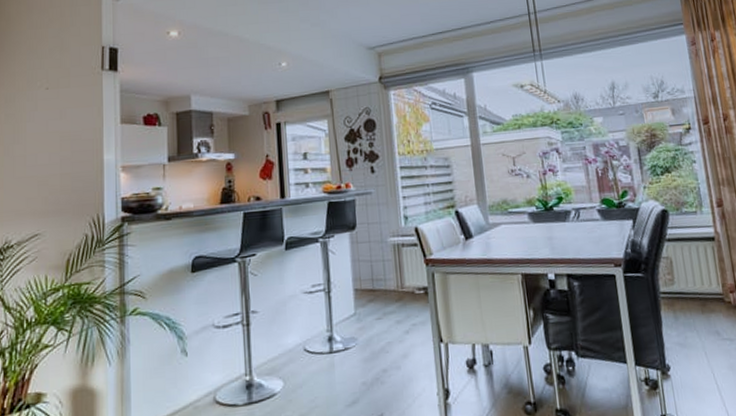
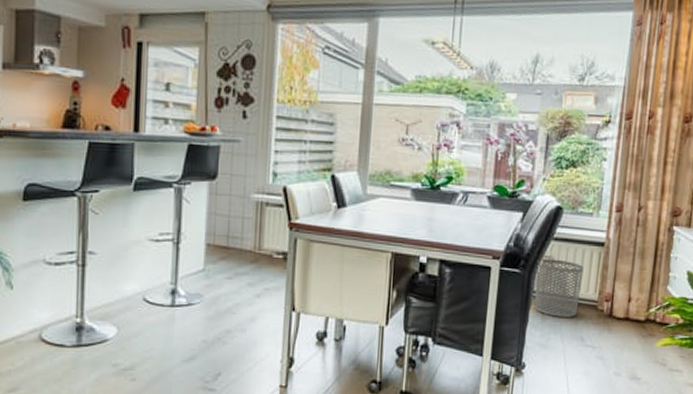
waste bin: none [657,258,706,315] -> present [534,258,584,317]

